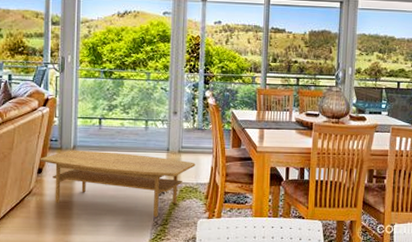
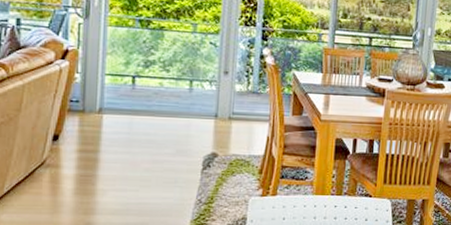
coffee table: present [40,150,196,217] -> none [56,113,249,194]

